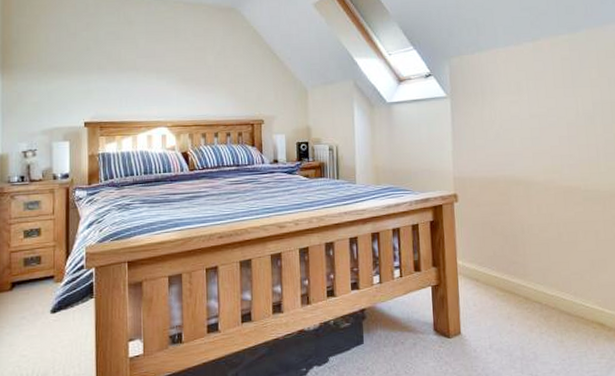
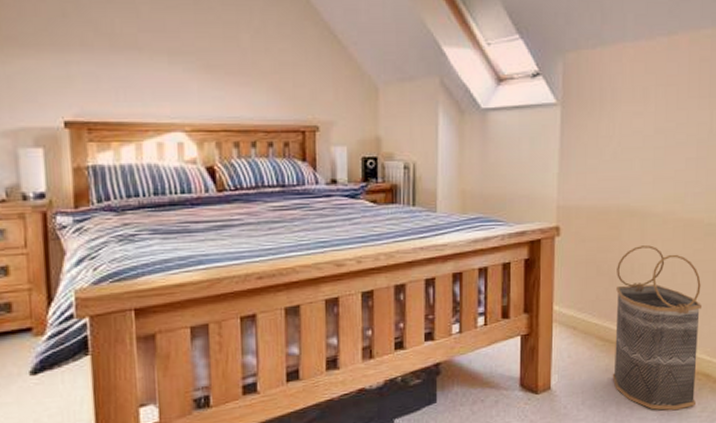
basket: none [509,209,594,357] -> present [612,245,703,411]

